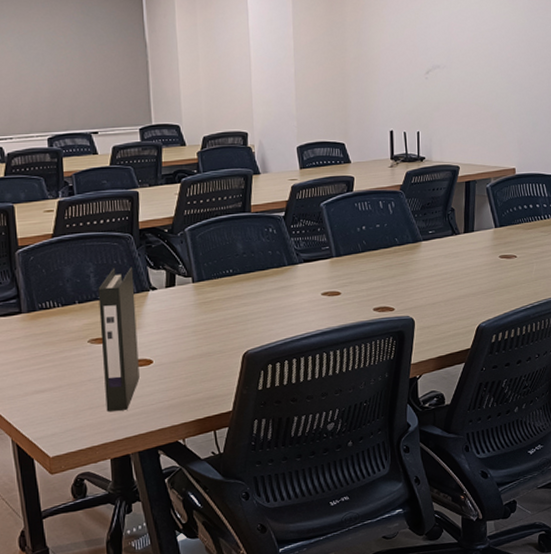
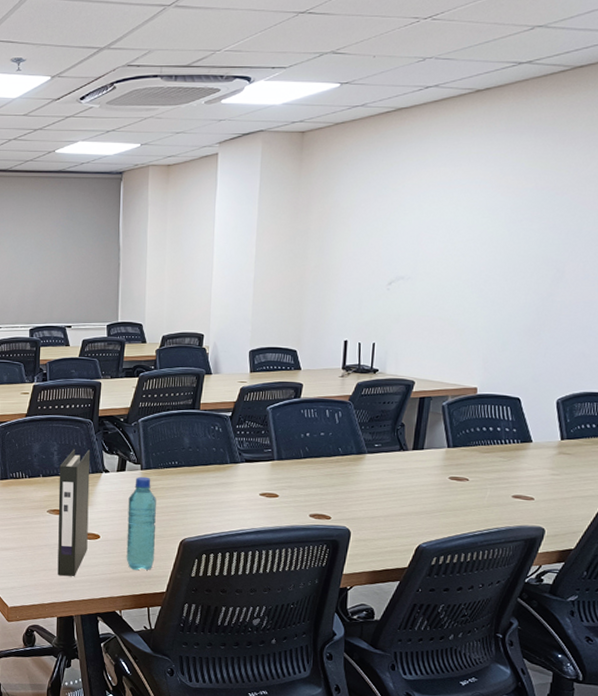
water bottle: none [181,289,217,393] -> present [126,476,157,570]

